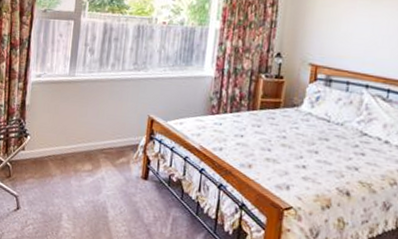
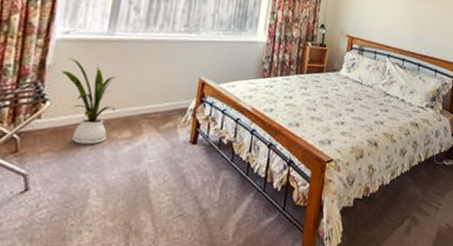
house plant: none [37,99,78,175] -> present [62,58,116,145]

